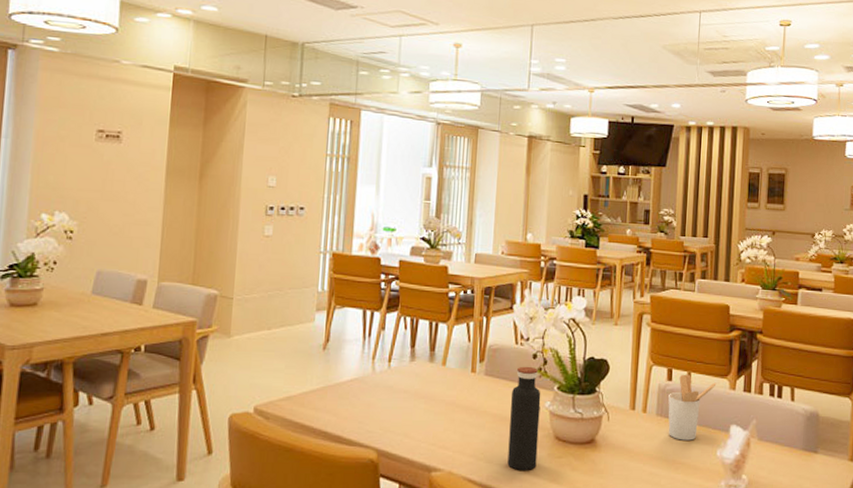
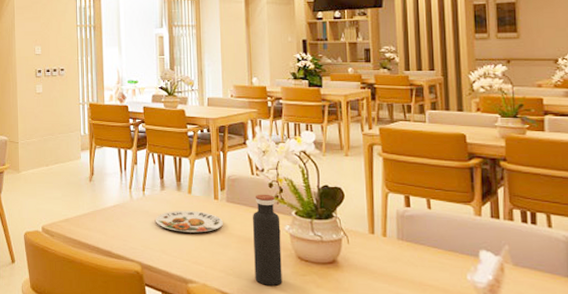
plate: none [400,385,478,412] -> present [156,210,223,233]
utensil holder: present [668,374,717,441] -> none [408,200,459,264]

